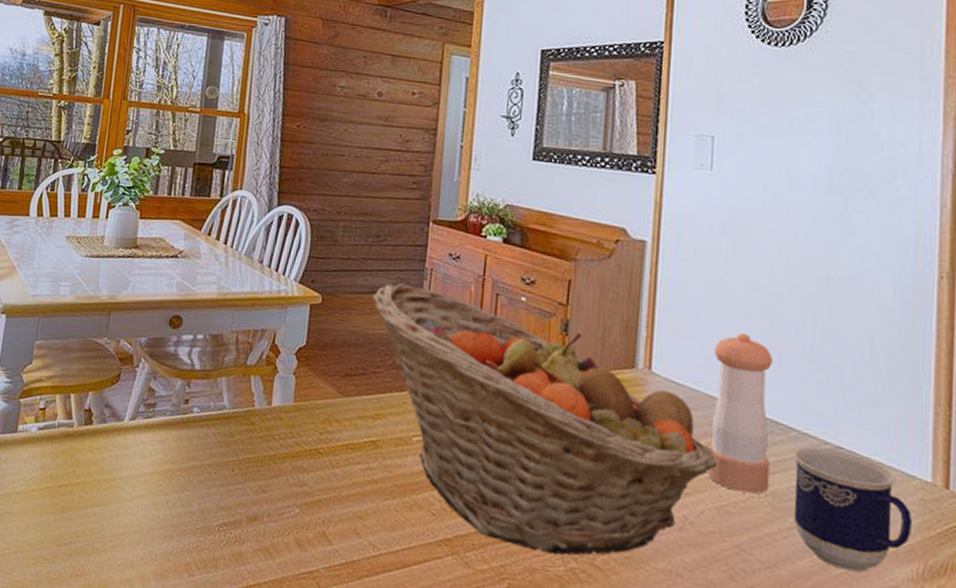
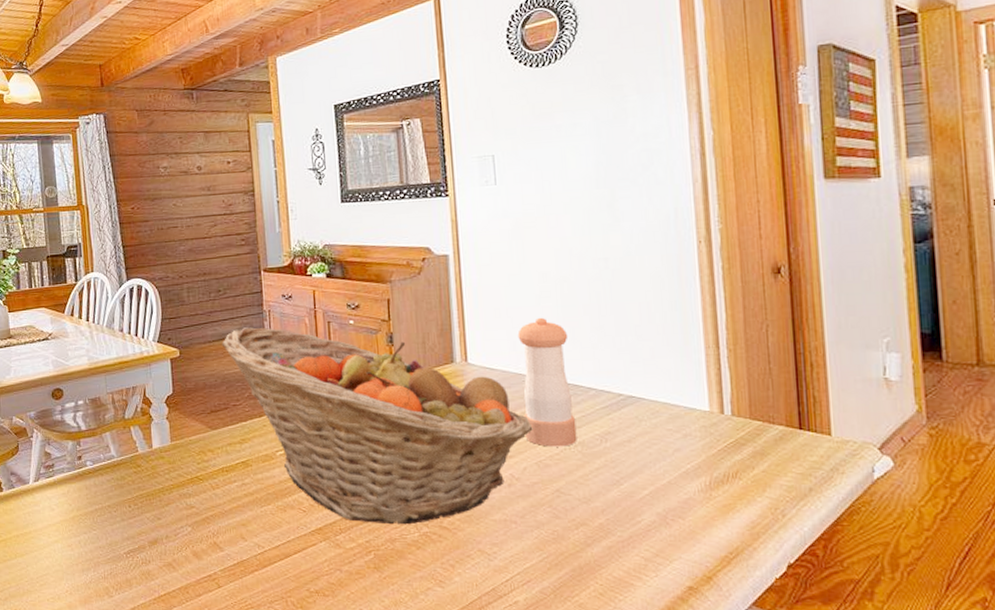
cup: present [794,446,913,573] -> none [595,399,698,493]

